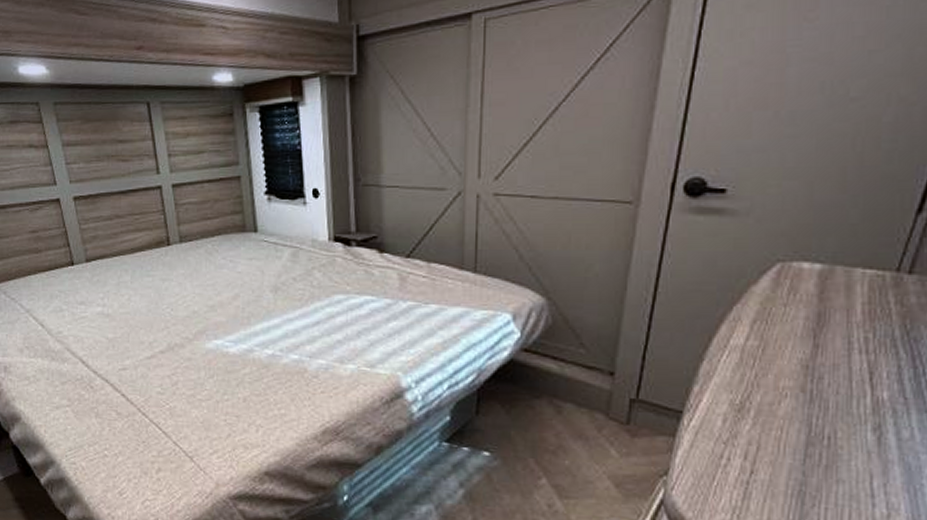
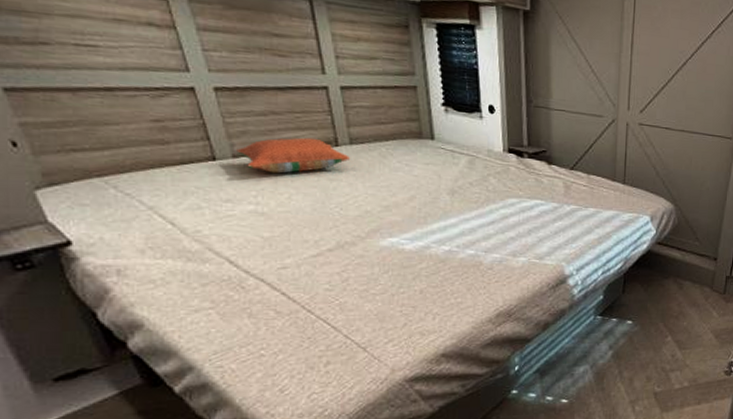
pillow: none [89,238,181,276] -> present [236,137,351,174]

